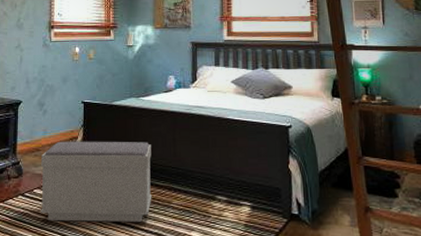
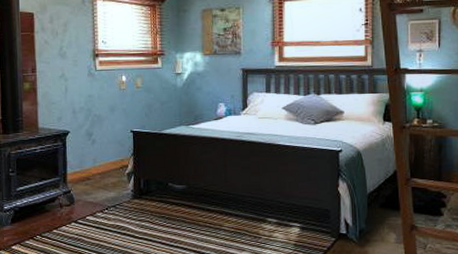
bench: present [40,141,152,222] -> none [92,169,204,246]

